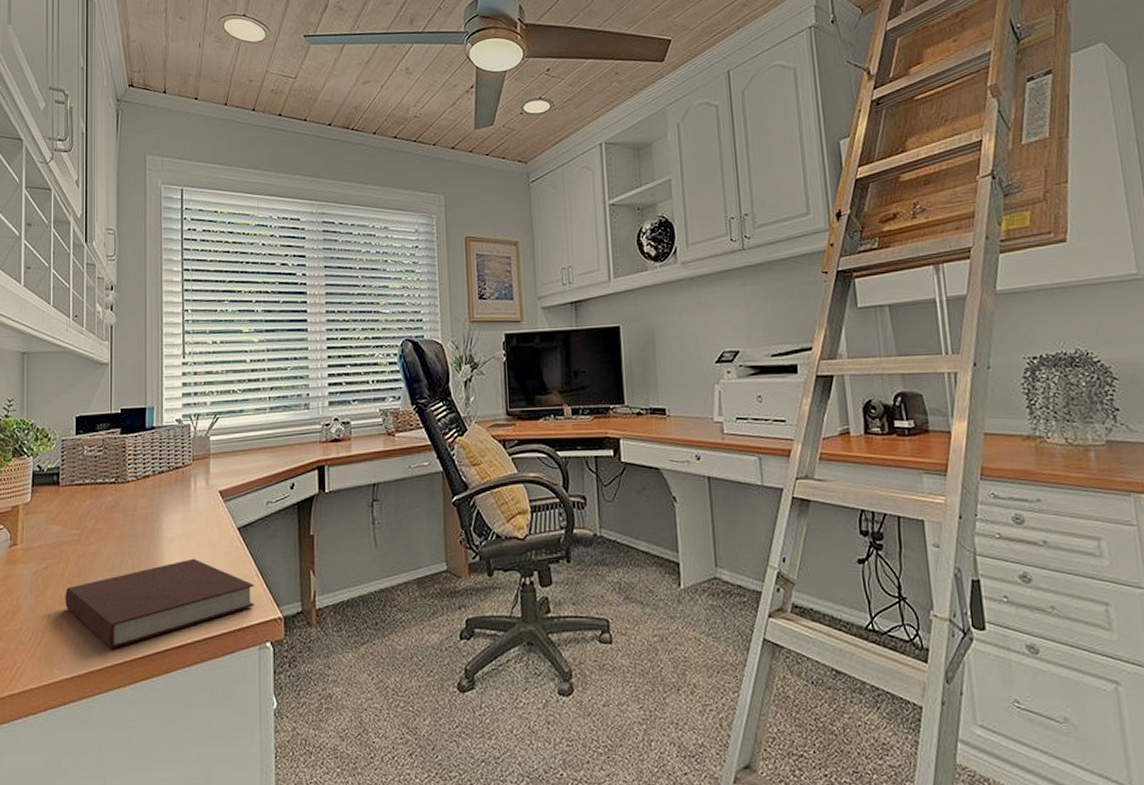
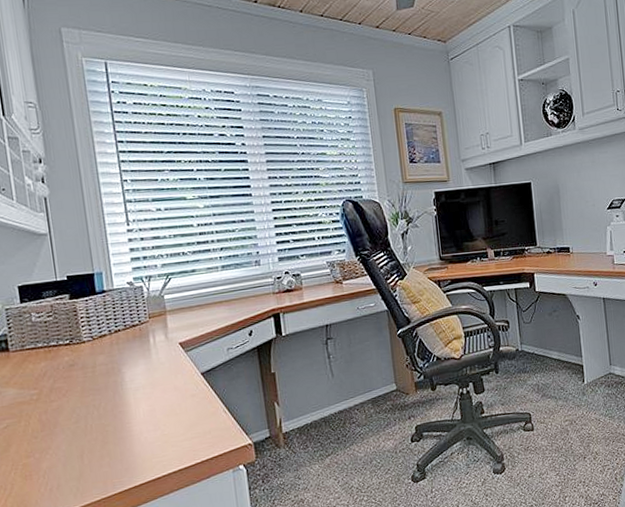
notebook: present [65,558,255,650] -> none [30,403,226,490]

